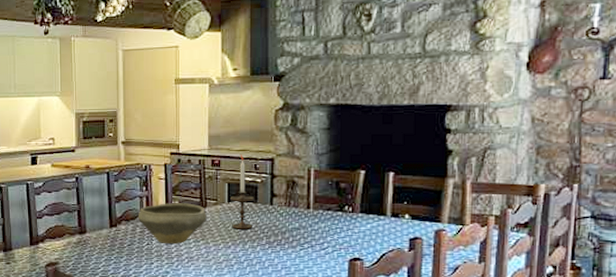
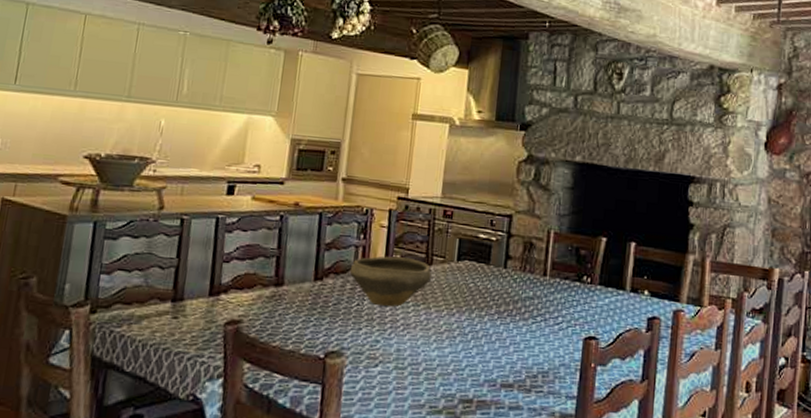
candlestick: present [229,155,255,230] -> none [458,207,488,295]

